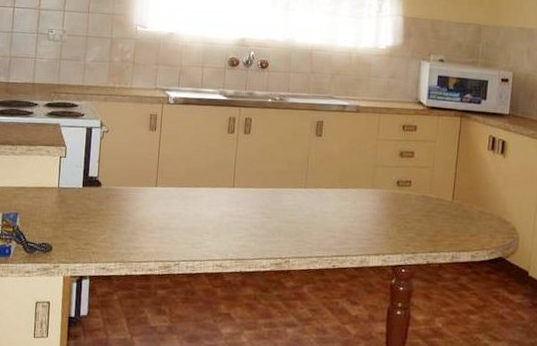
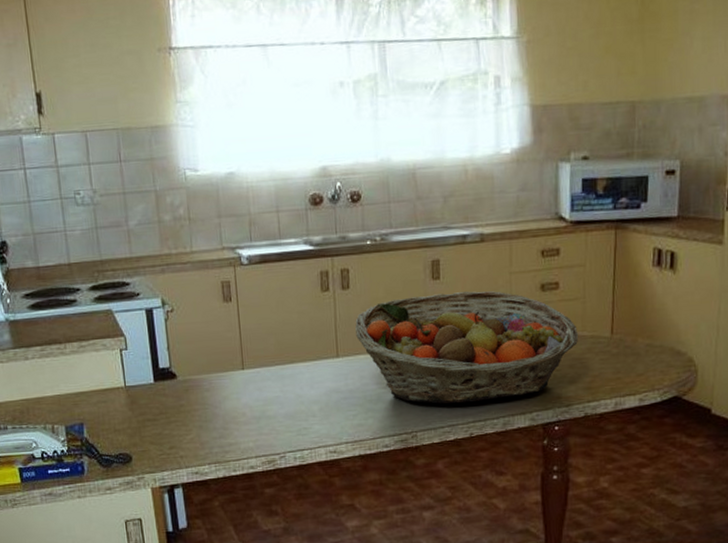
fruit basket: none [250,147,427,240] -> present [355,291,579,404]

